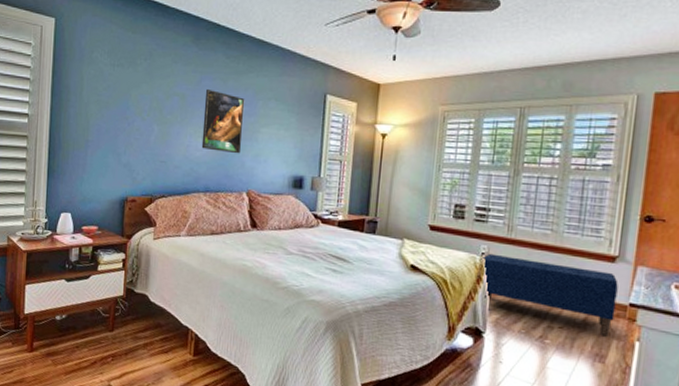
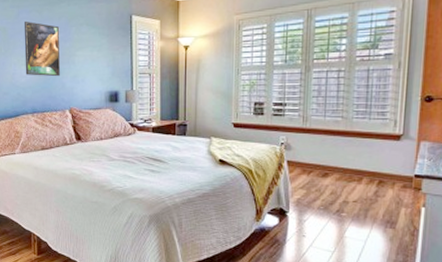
bench: present [481,253,618,337] -> none [281,143,404,206]

